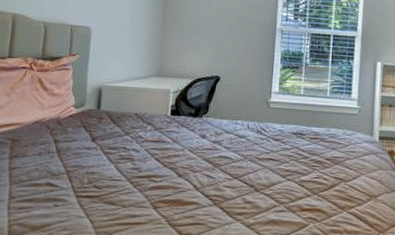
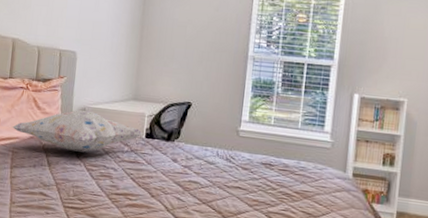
decorative pillow: none [12,88,168,135] -> present [12,109,143,153]

